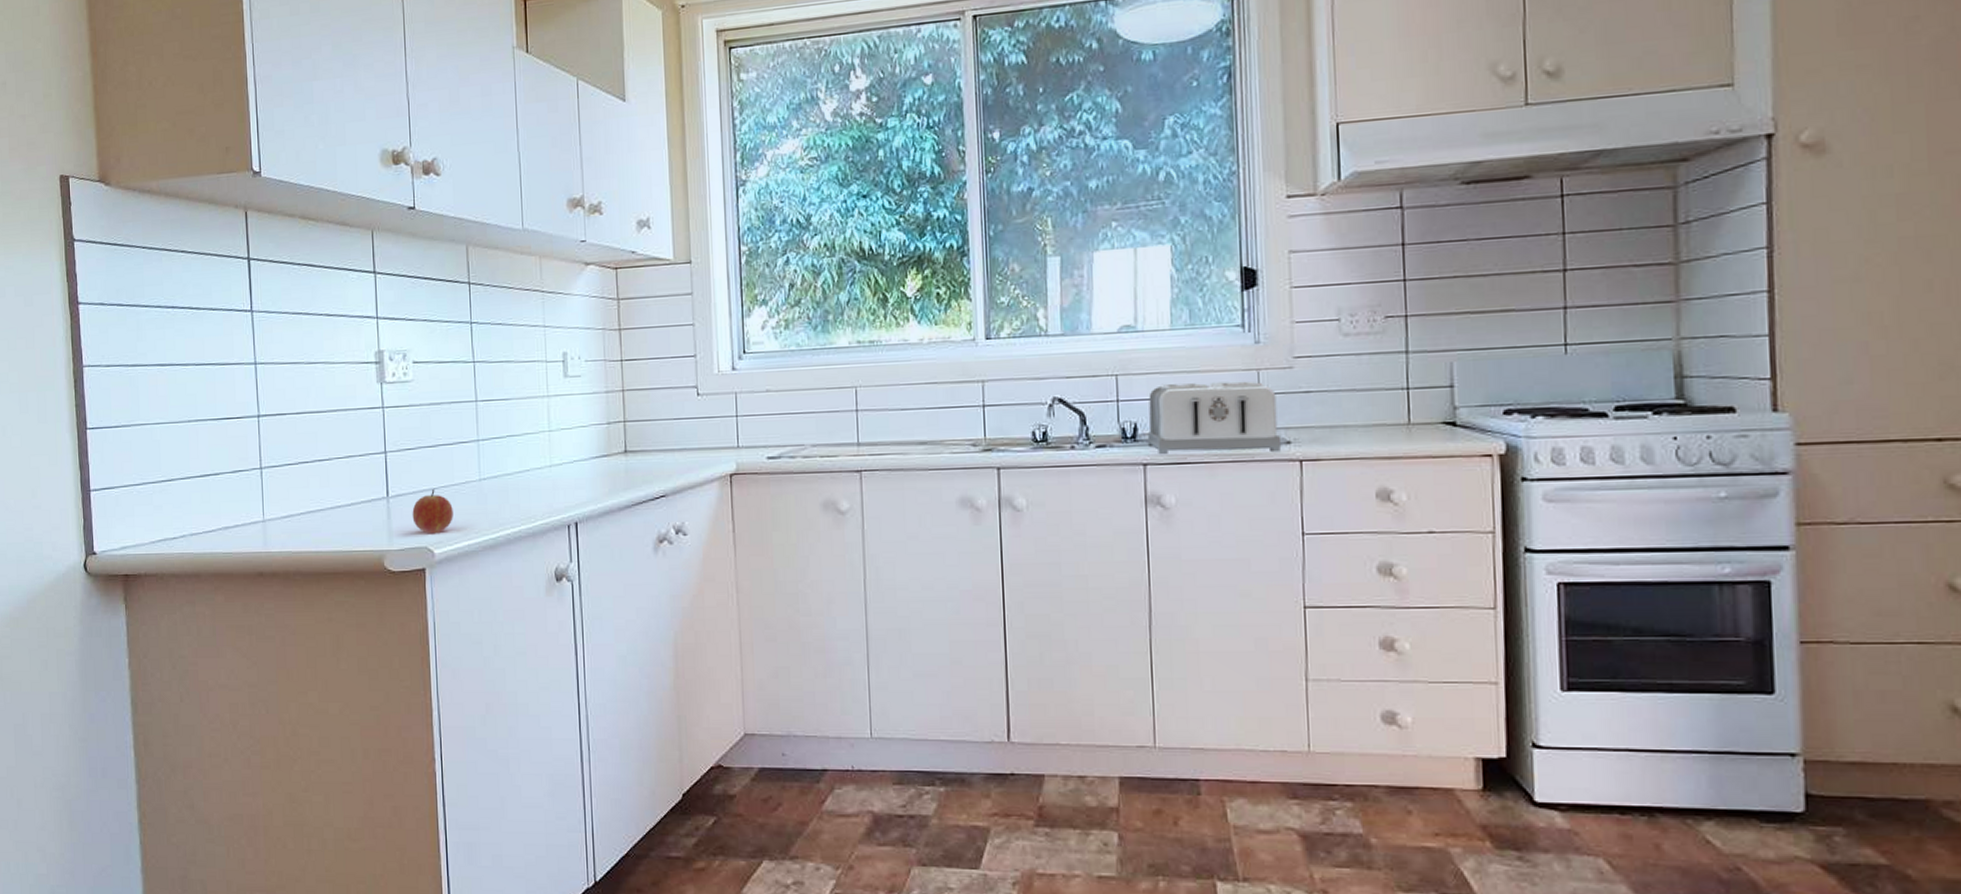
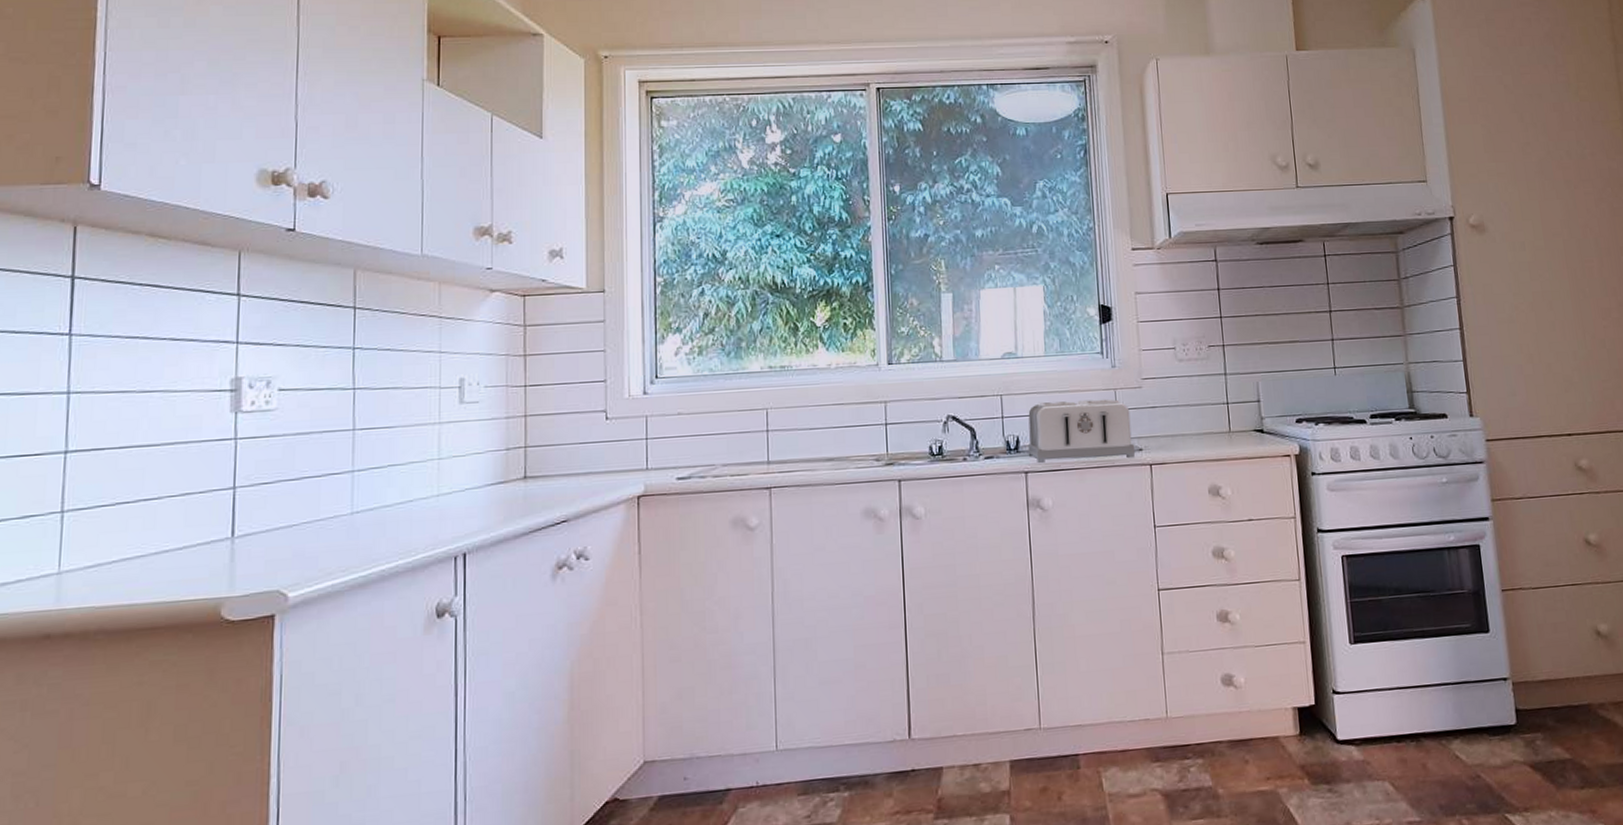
fruit: present [412,489,453,534] -> none [263,526,316,576]

